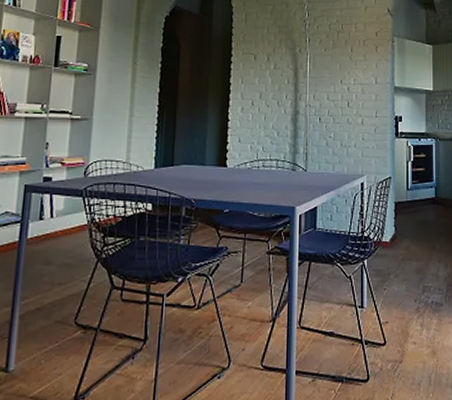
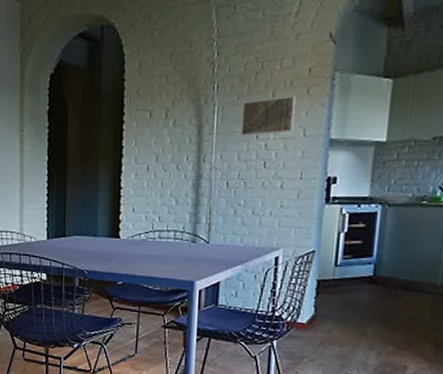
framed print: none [328,51,369,81] -> present [241,95,297,136]

